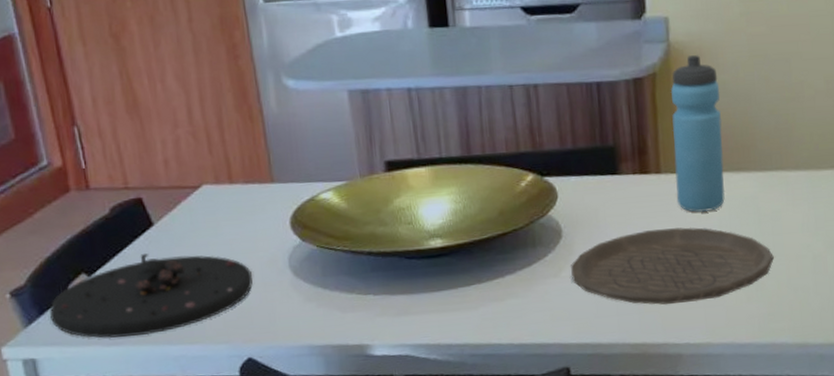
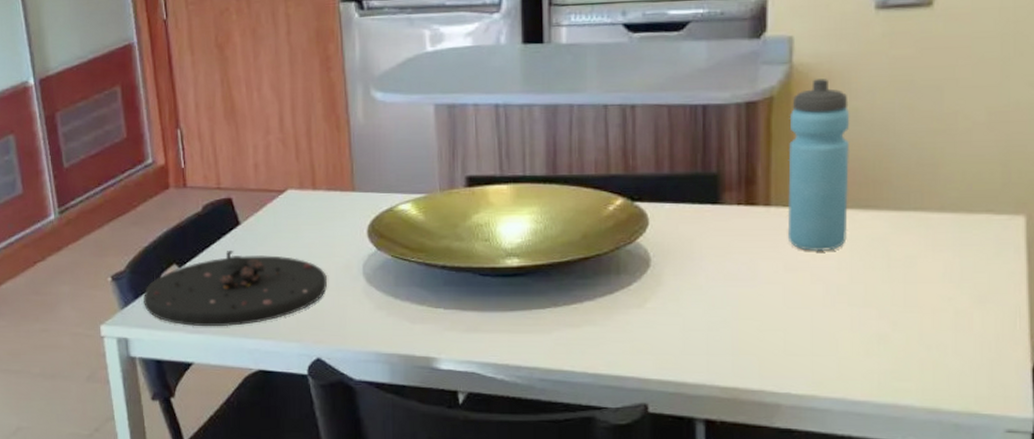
plate: present [571,227,774,305] -> none [658,266,903,350]

